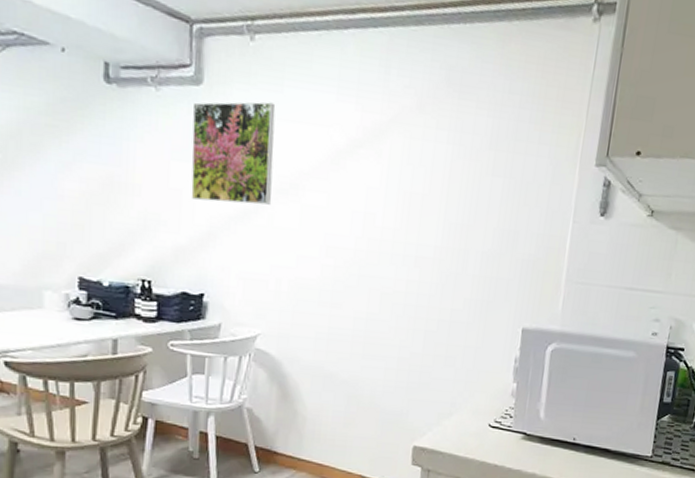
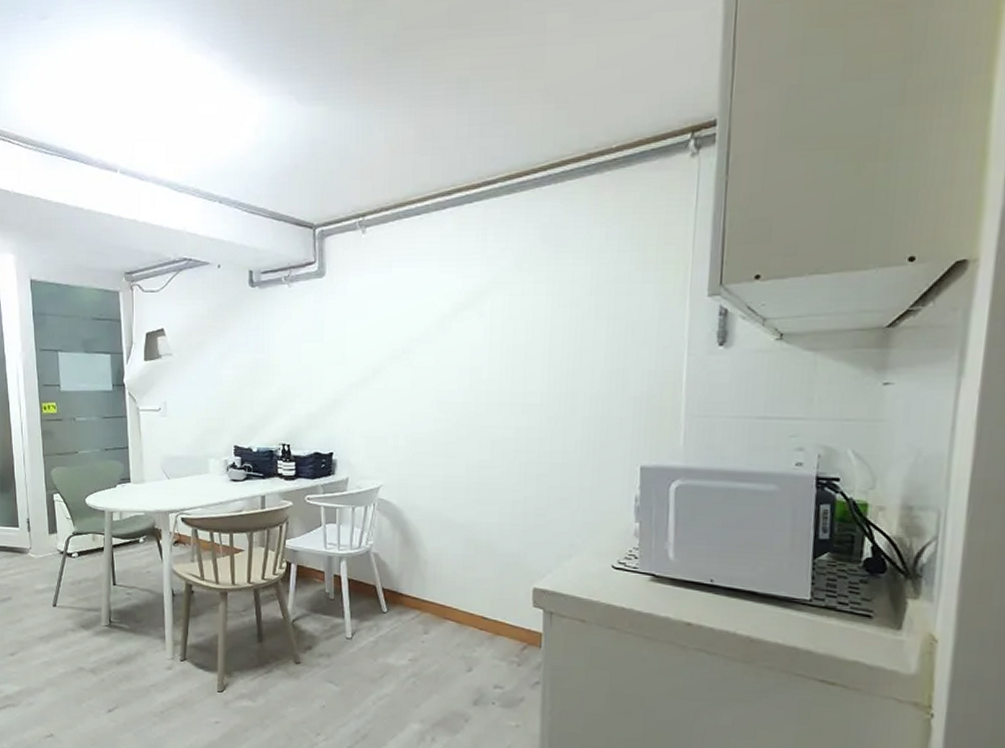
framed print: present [191,101,276,205] -> none [318,282,387,374]

